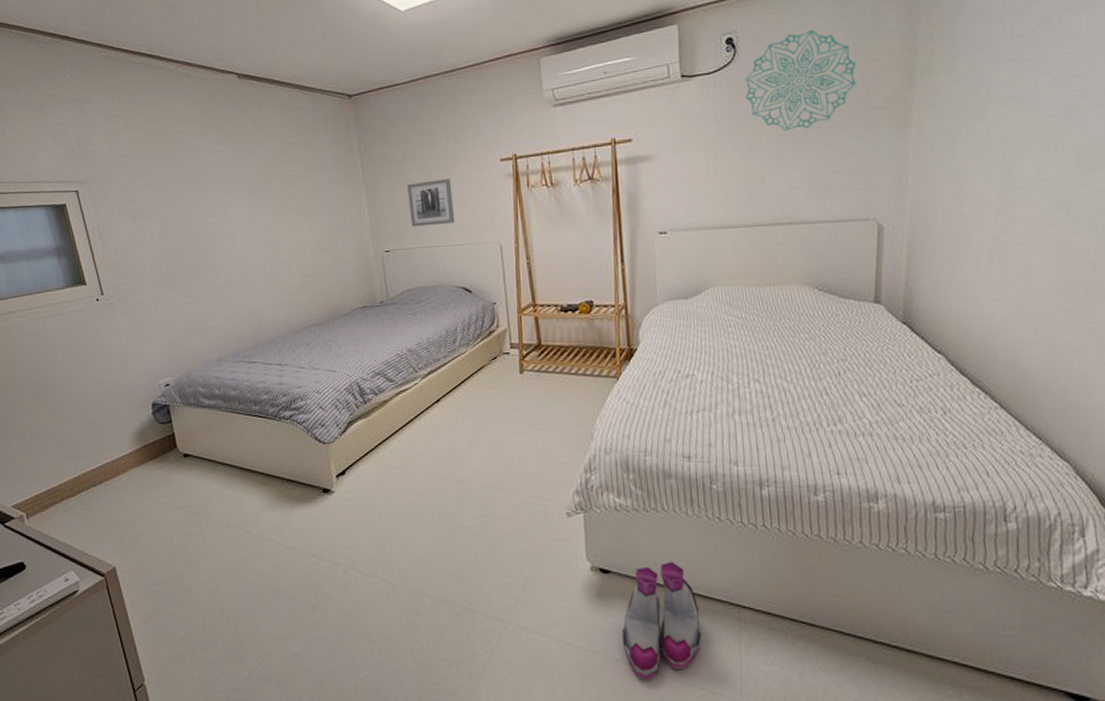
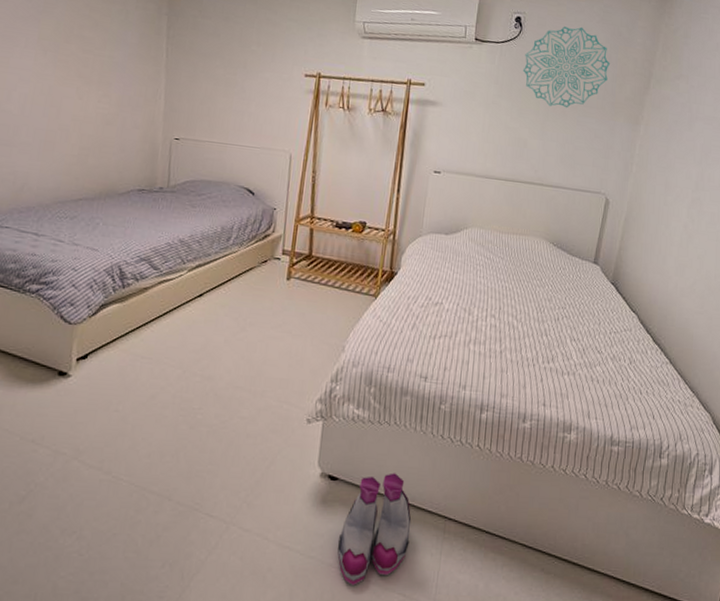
wall art: present [406,179,455,227] -> none [206,78,254,125]

